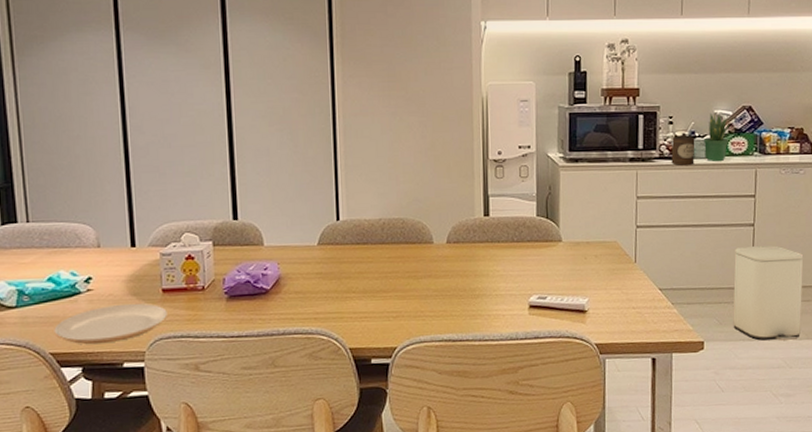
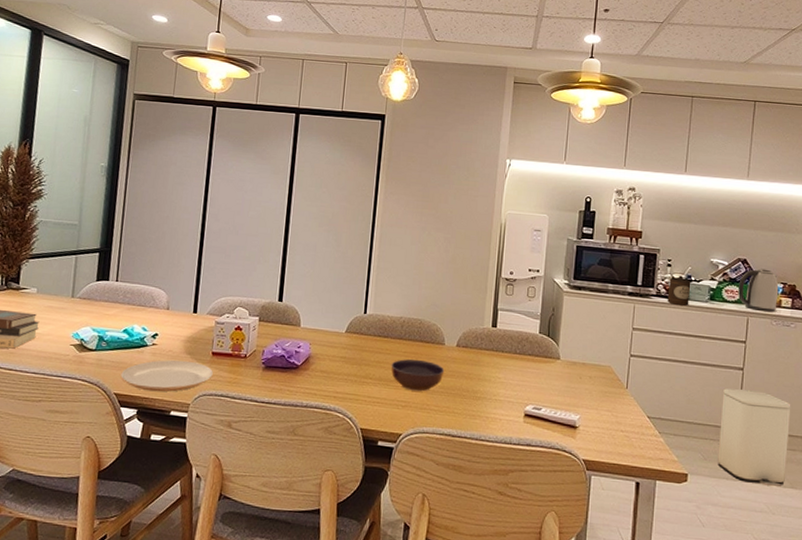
bowl: none [375,263,437,299] -> present [391,359,445,392]
planter: present [703,112,729,161] -> none [698,260,725,306]
kettle: none [745,114,786,162] -> present [738,268,779,313]

